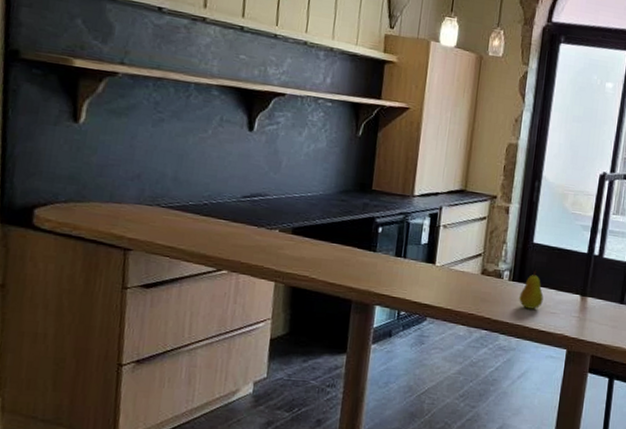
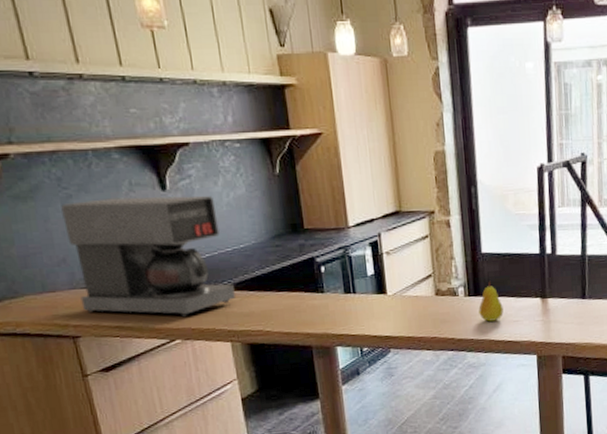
coffee maker: none [142,125,295,251] -> present [61,196,235,318]

